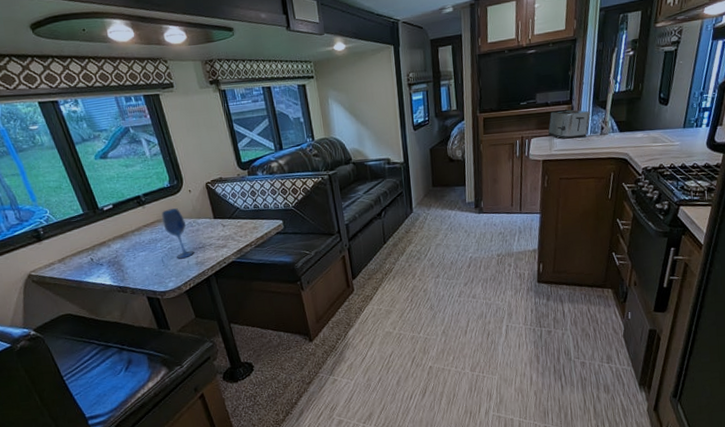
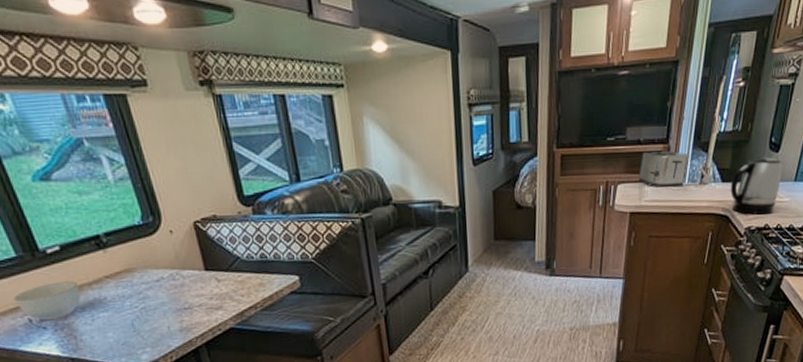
bowl: none [80,230,126,259] -> present [12,281,80,321]
wineglass: present [161,208,194,259] -> none [131,254,178,323]
kettle: none [627,109,672,158] -> present [730,157,783,216]

